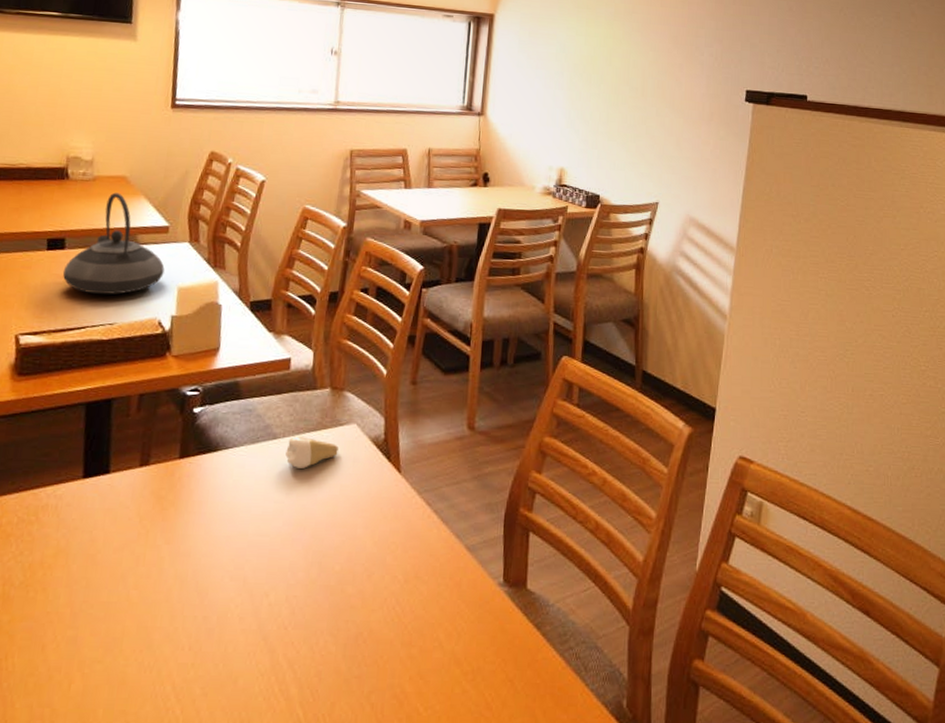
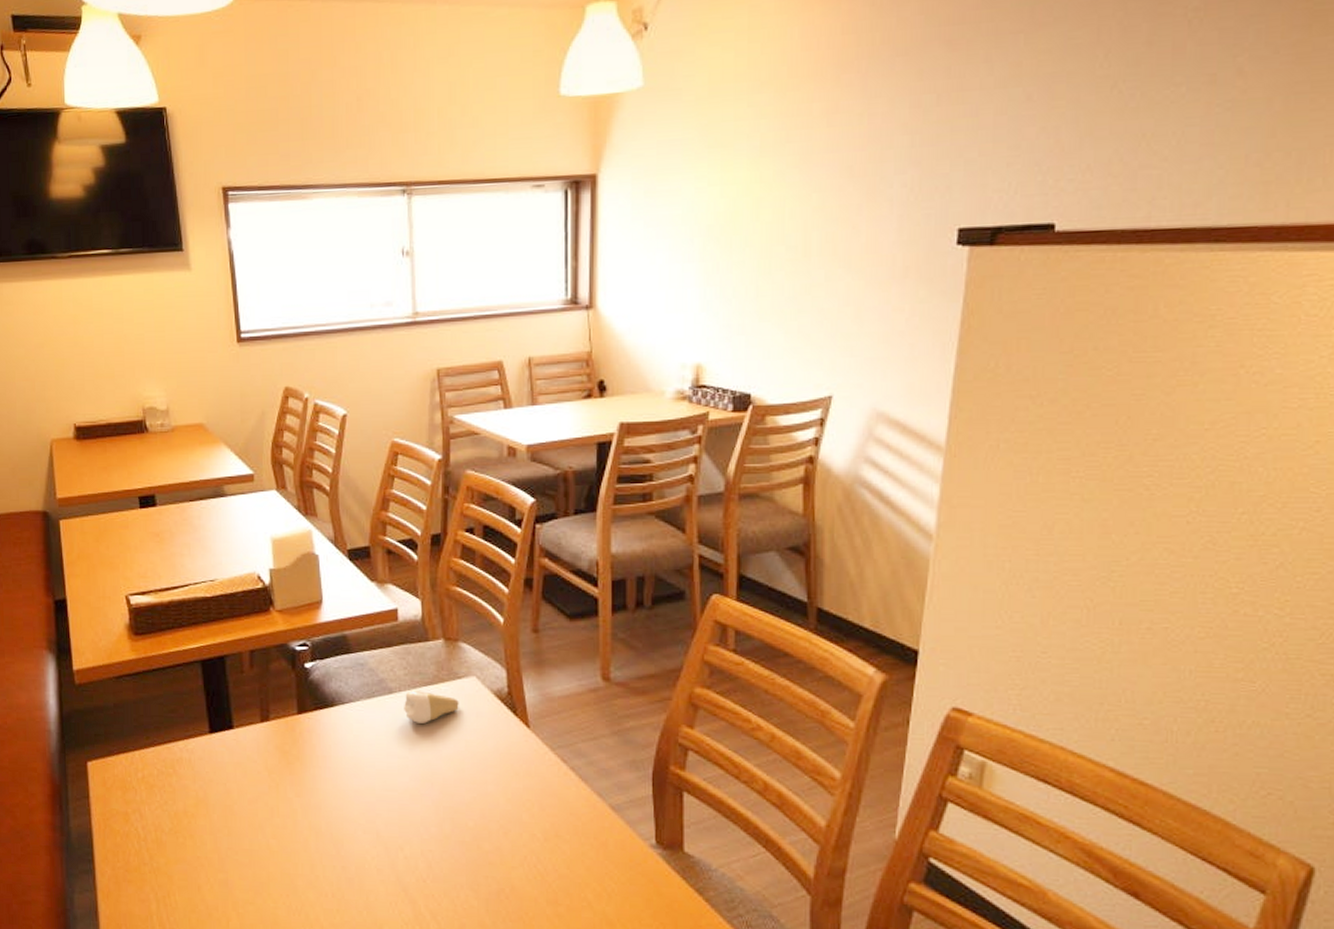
teapot: present [62,192,165,295] -> none [158,442,256,551]

